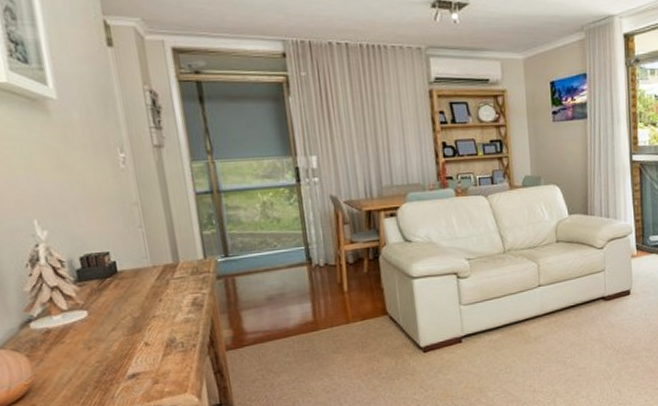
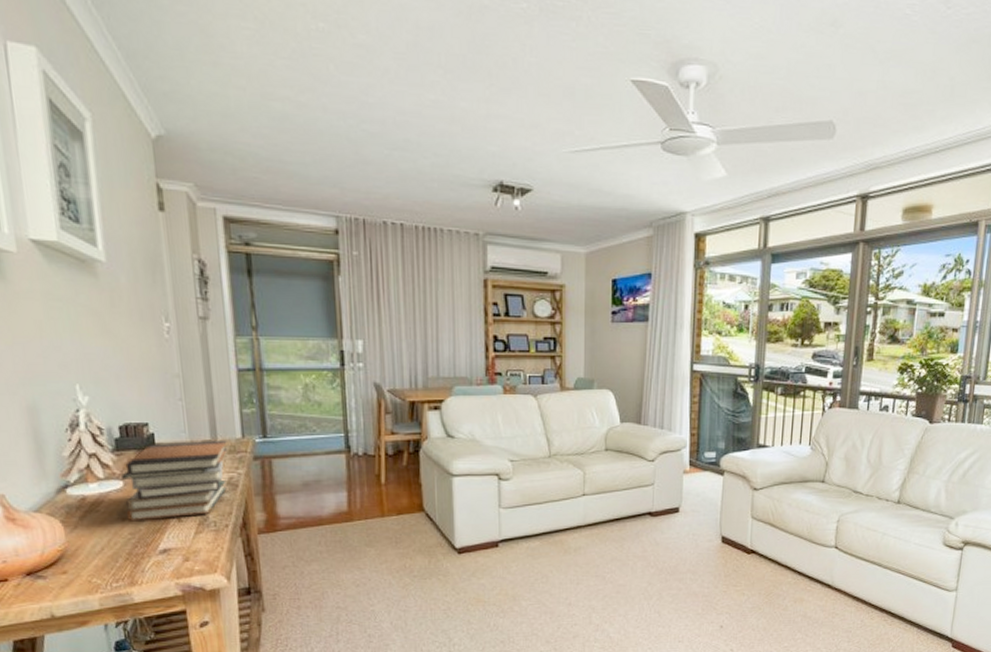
book stack: none [85,262,192,350] -> present [121,439,228,522]

